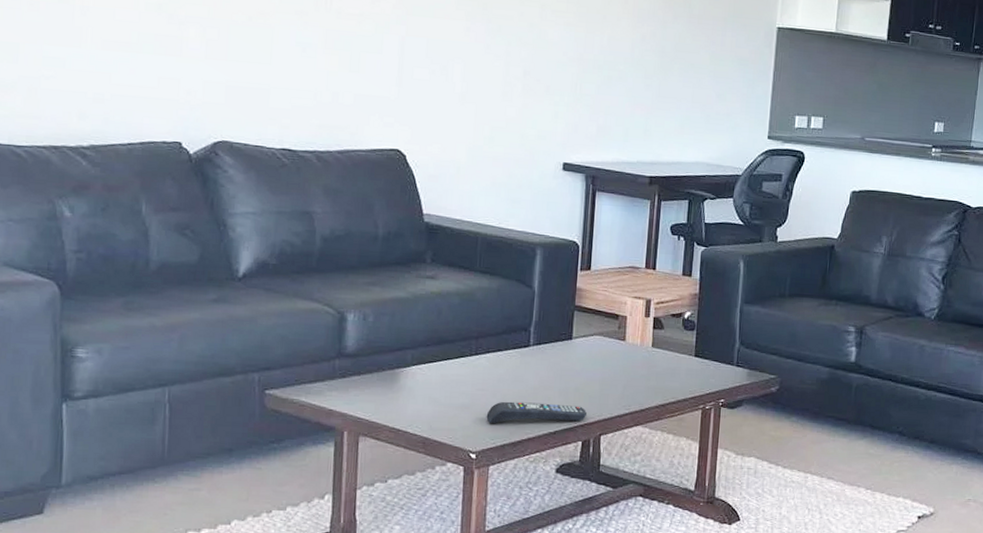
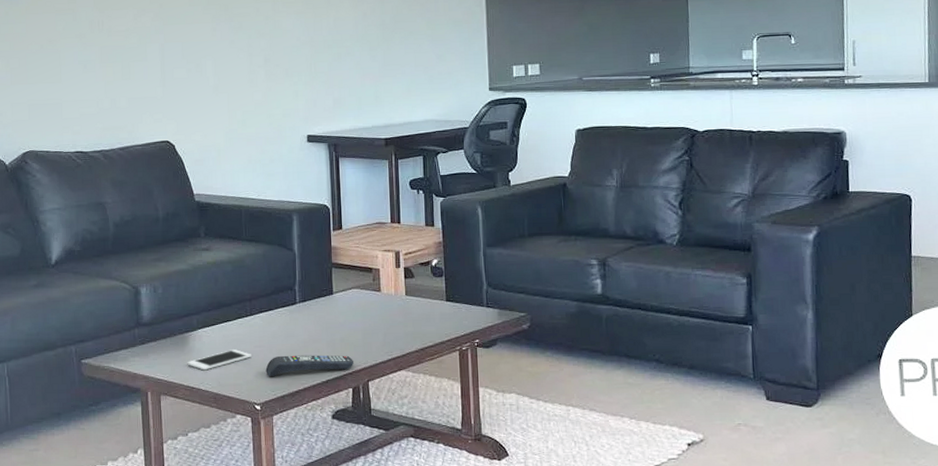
cell phone: none [395,391,472,412] -> present [187,349,251,371]

